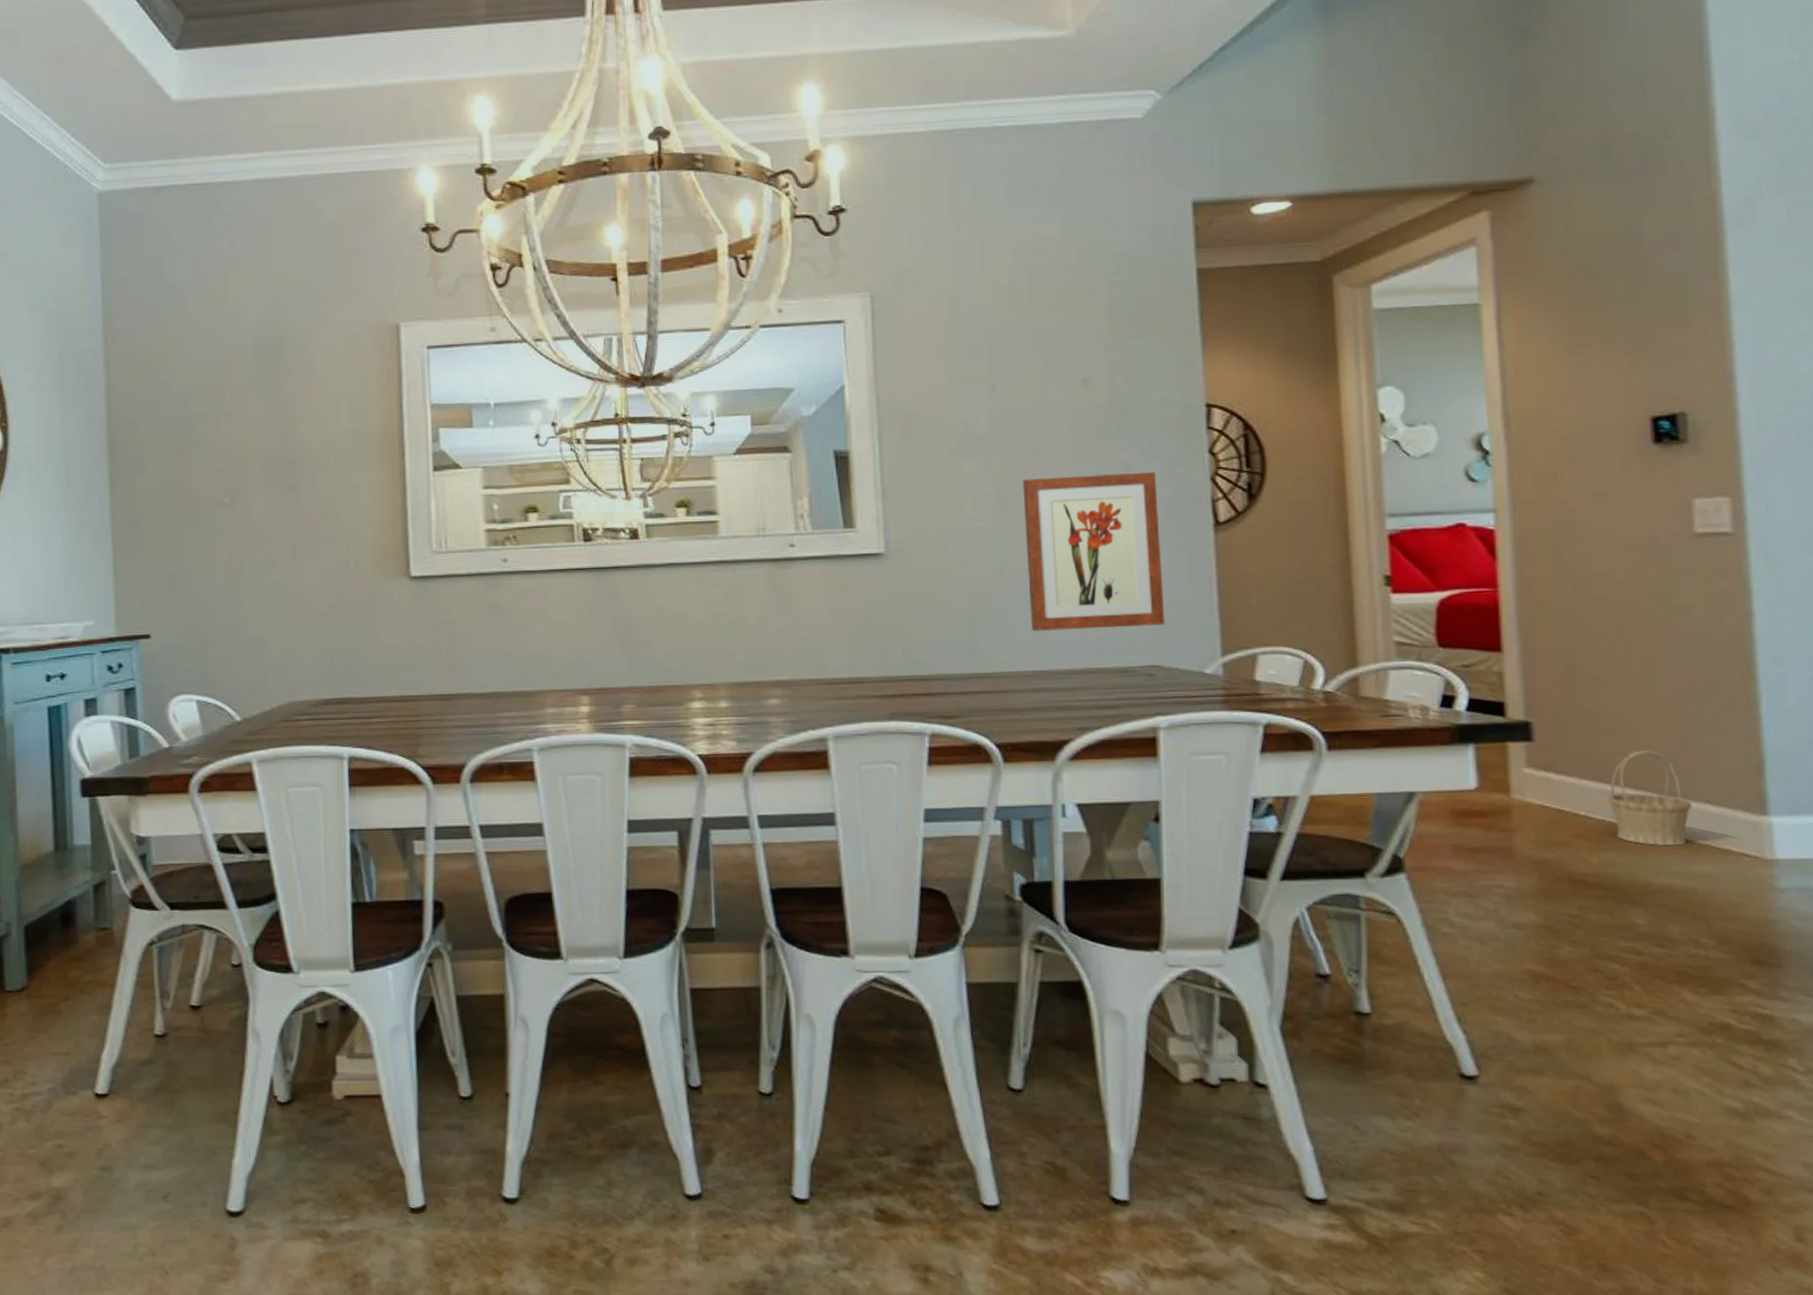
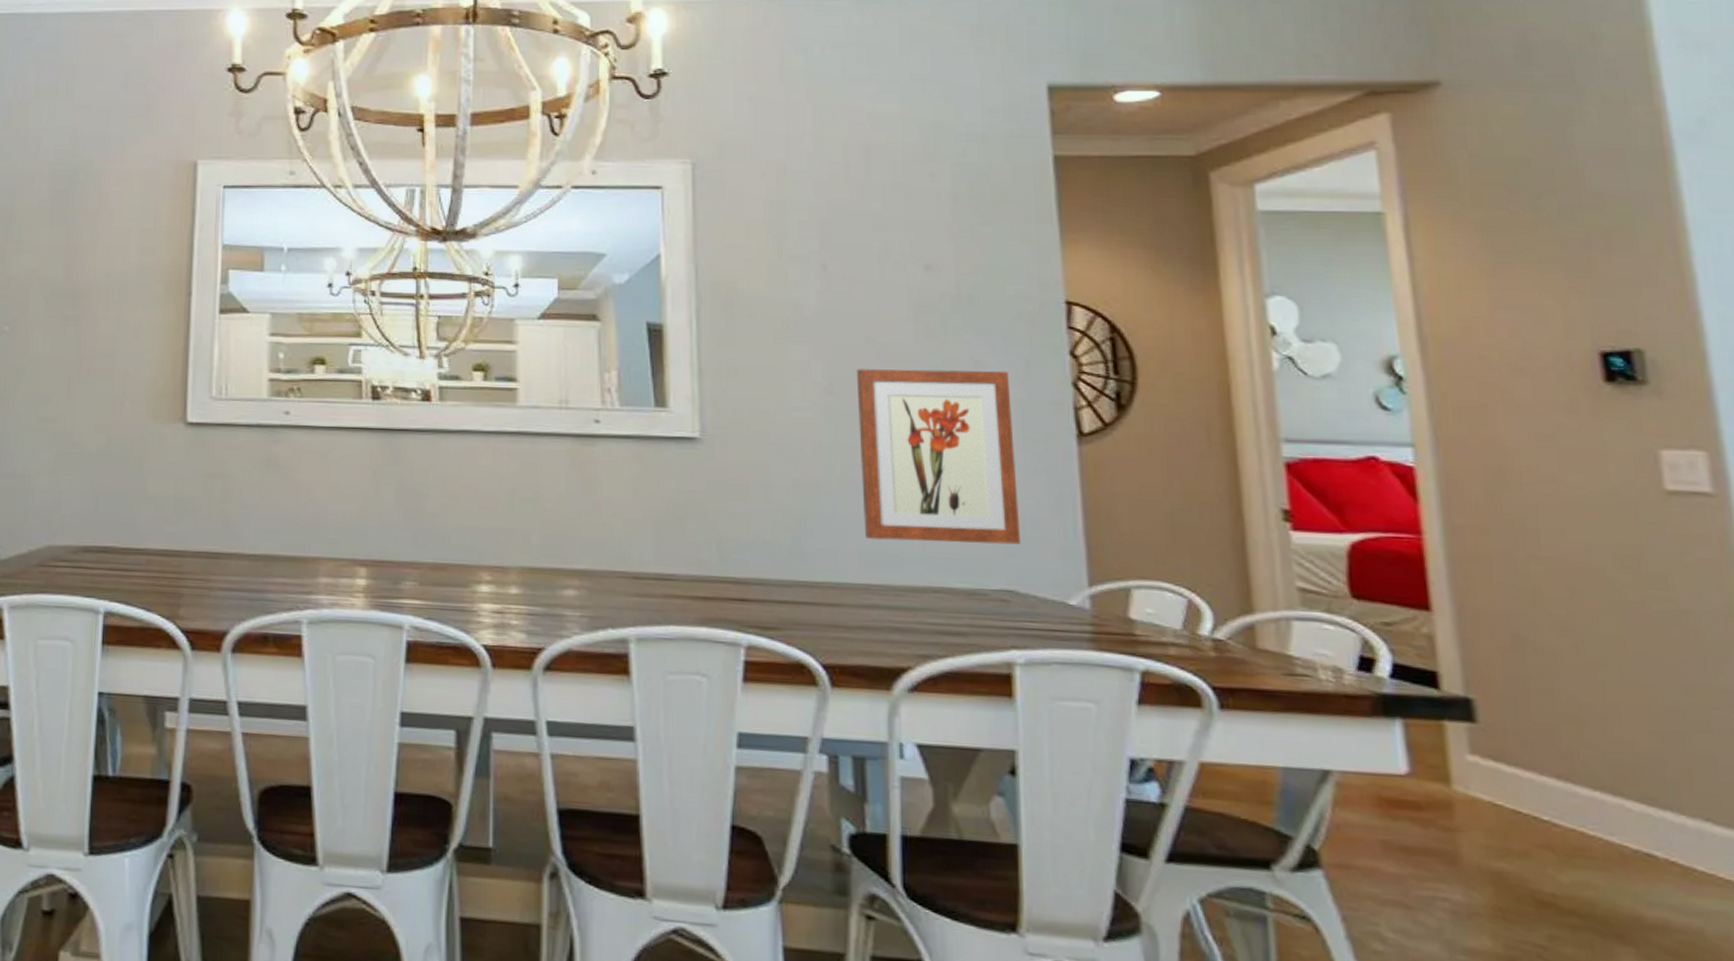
basket: present [1607,750,1693,846] -> none [1576,746,1689,873]

